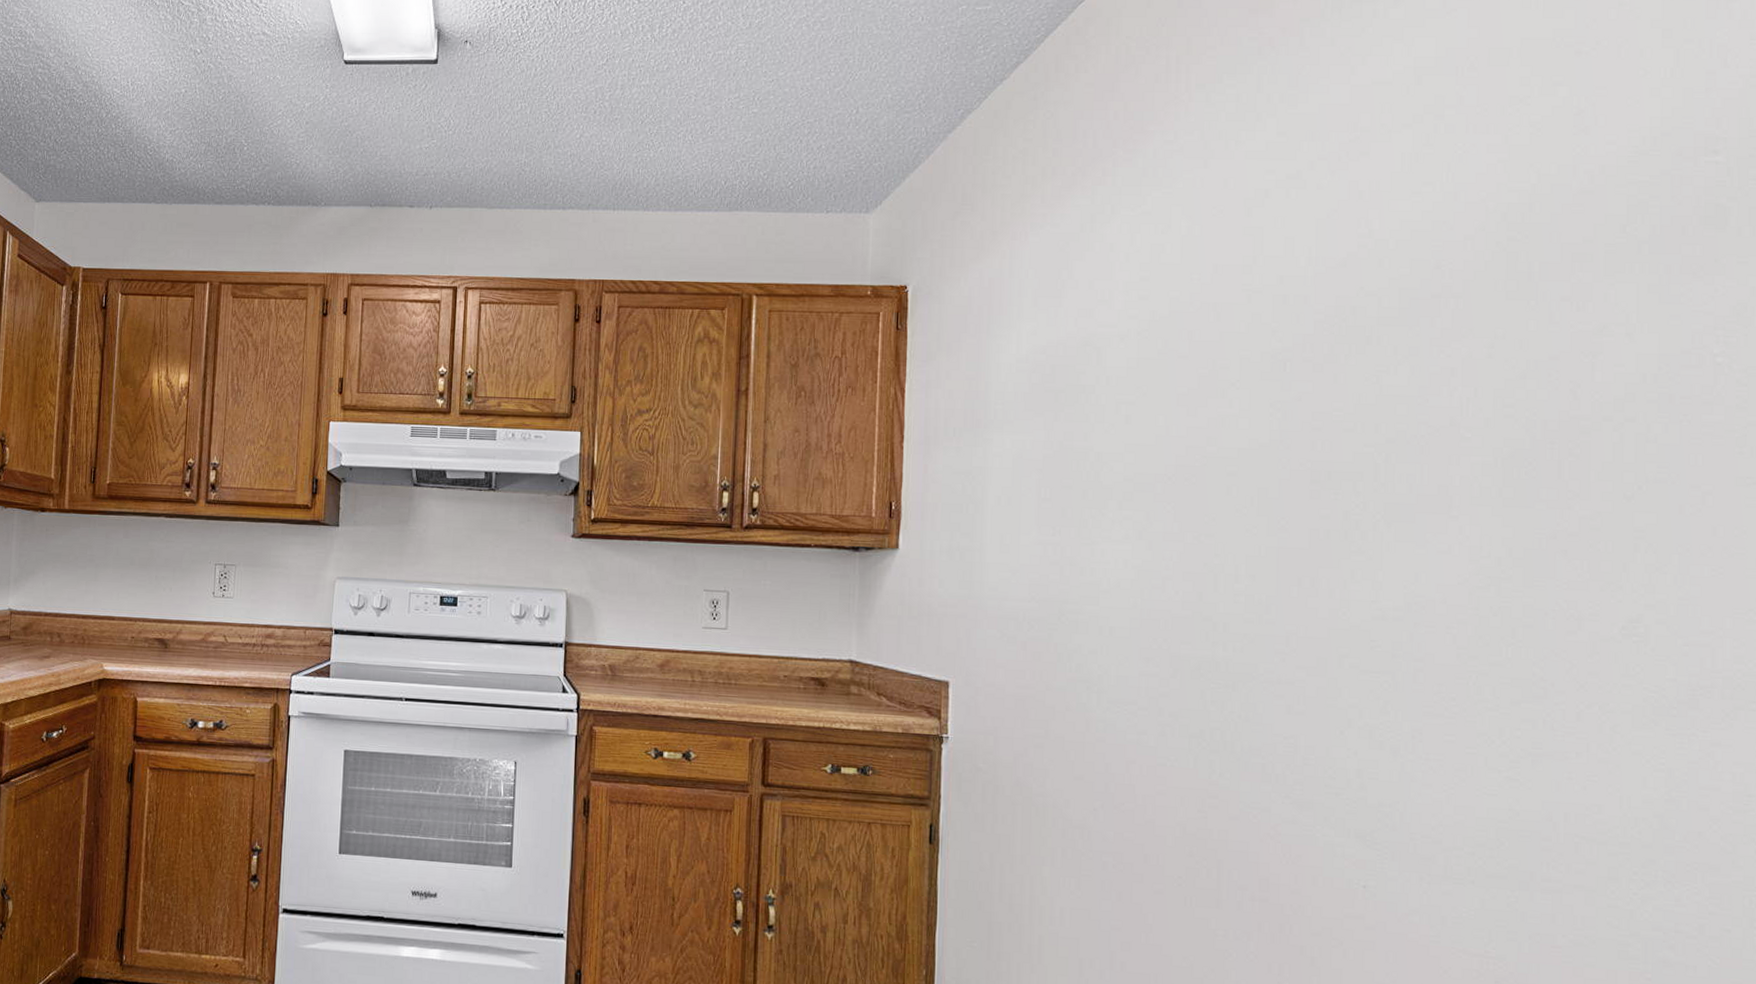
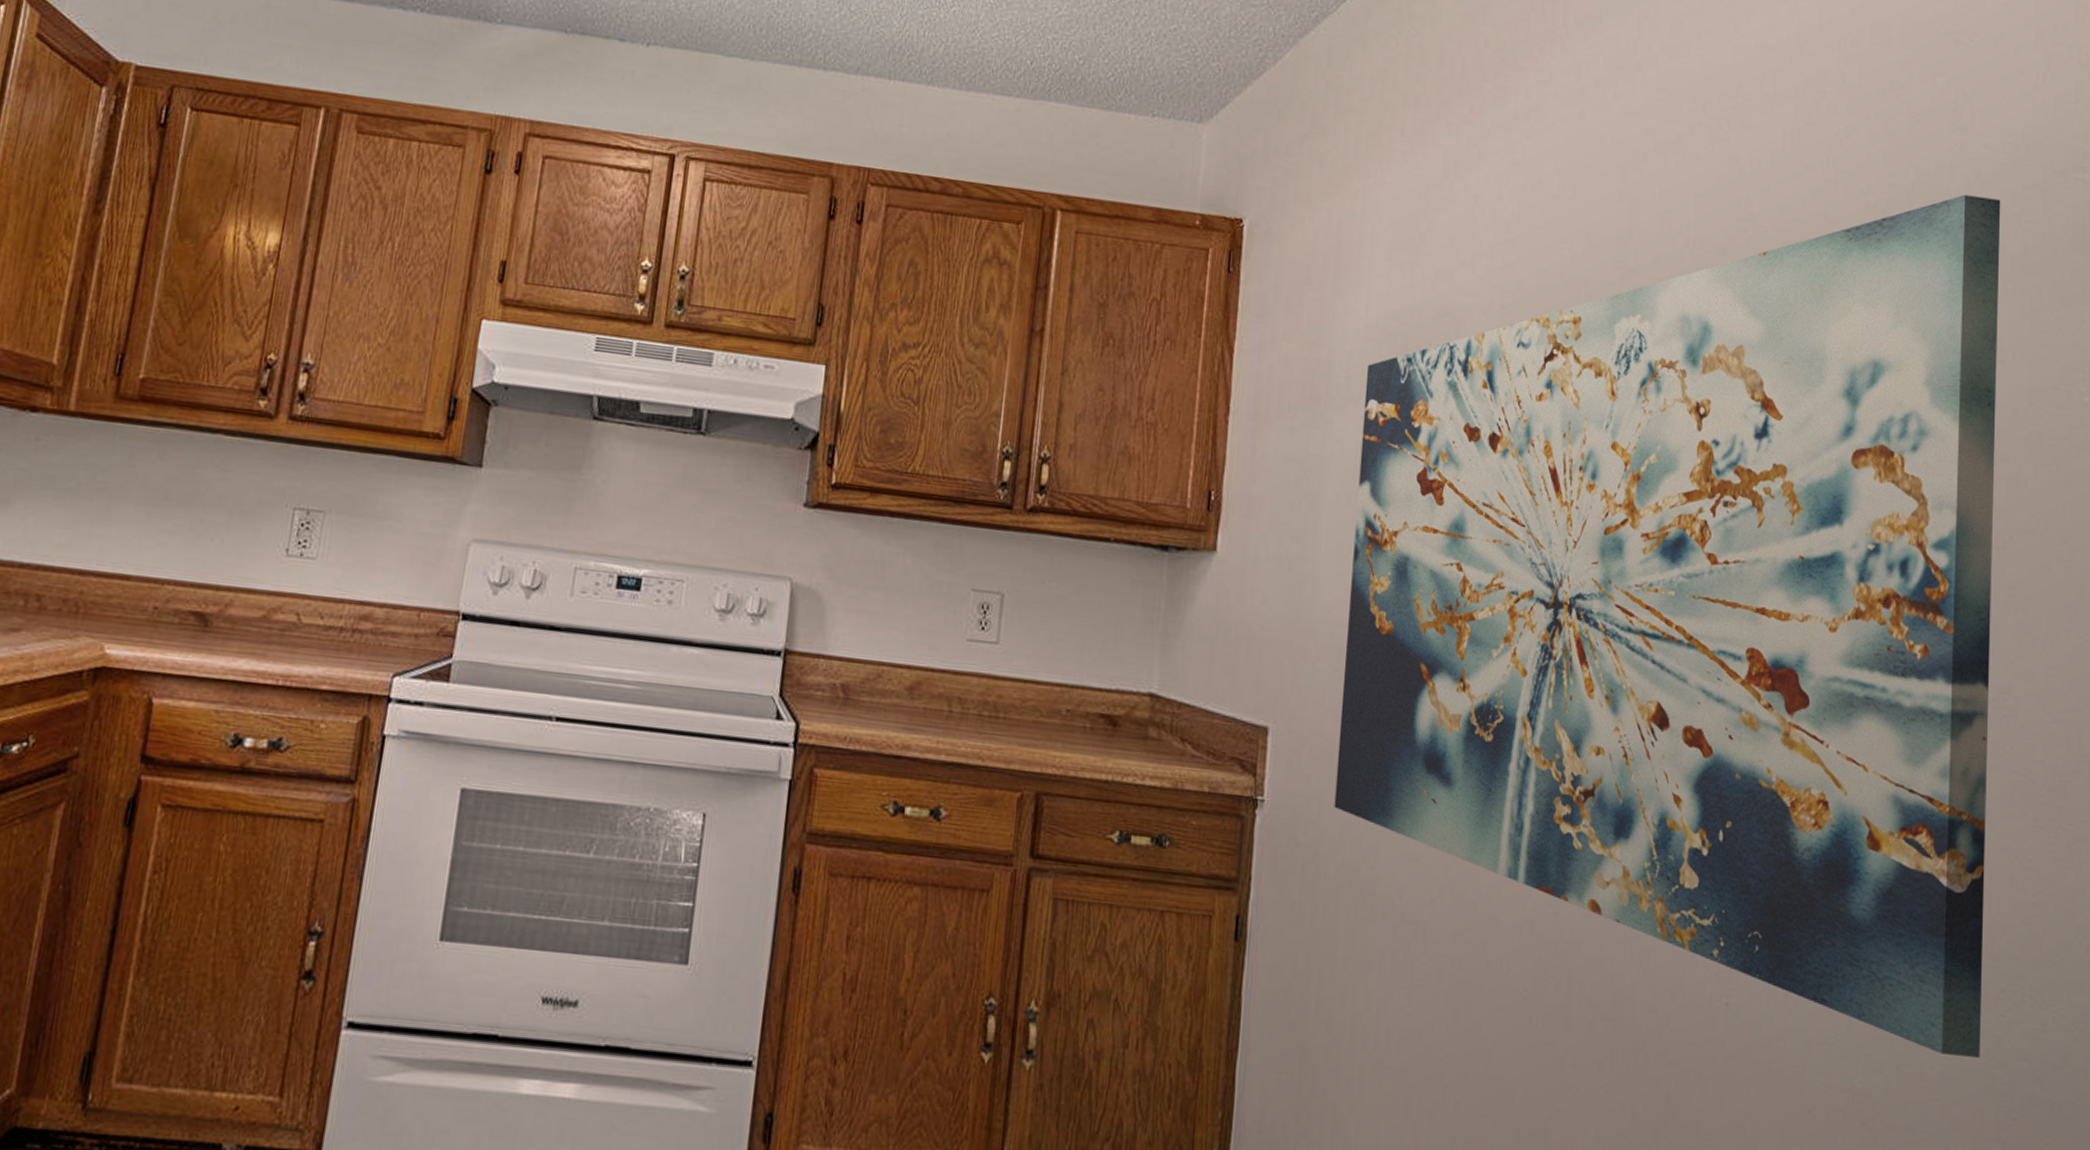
wall art: none [1007,189,1627,930] -> present [1334,194,2001,1059]

